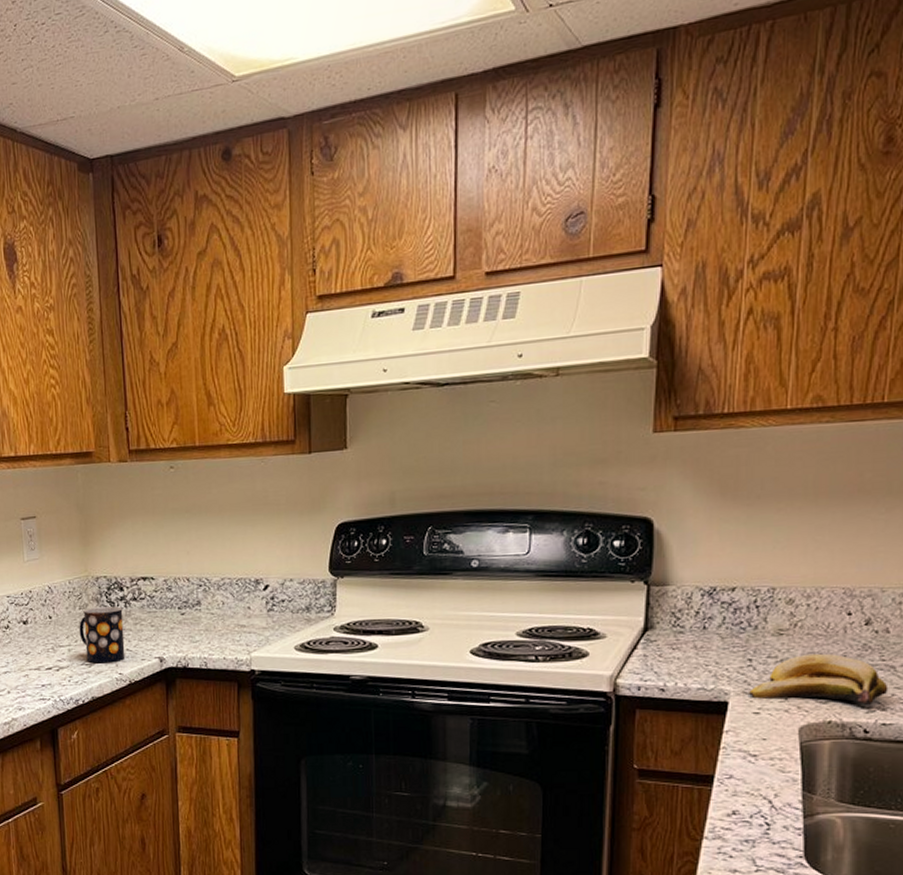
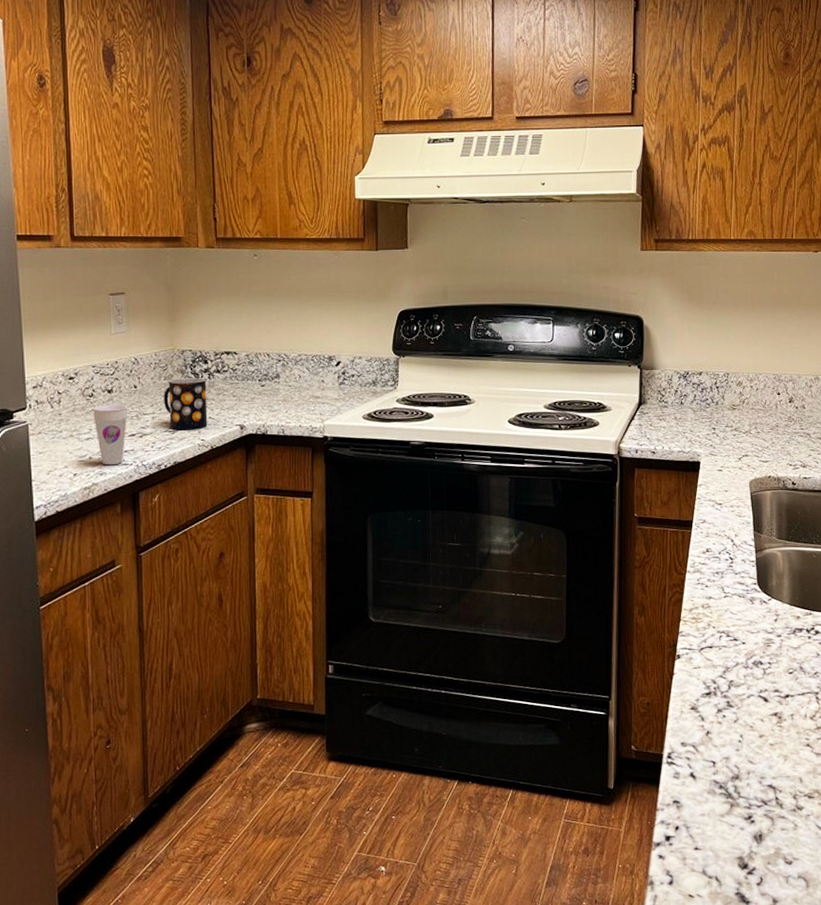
cup: none [8,636,44,700] -> present [92,404,128,466]
banana: present [749,653,889,706] -> none [714,423,807,464]

